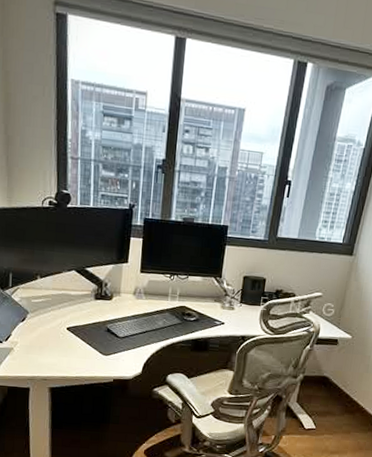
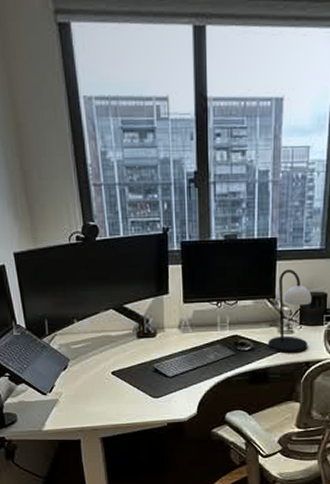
table lamp: none [211,254,253,328] -> present [268,269,312,354]

